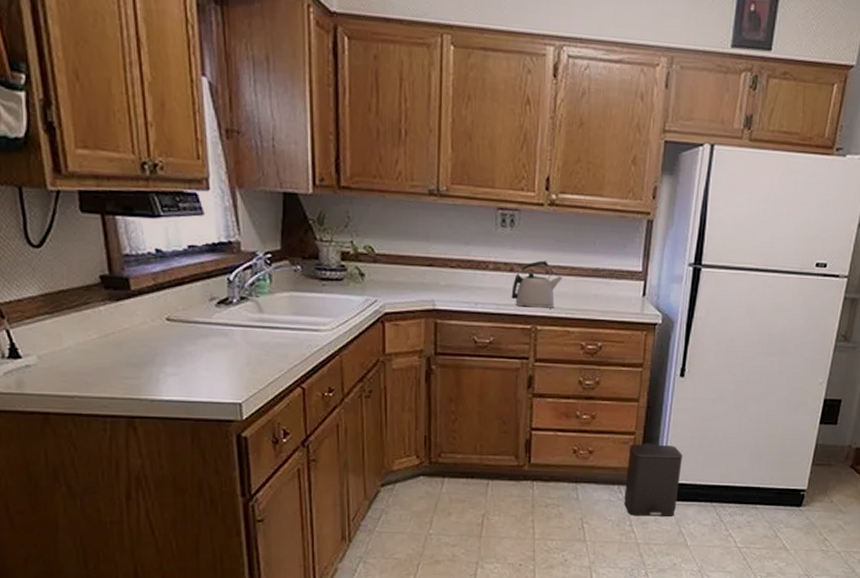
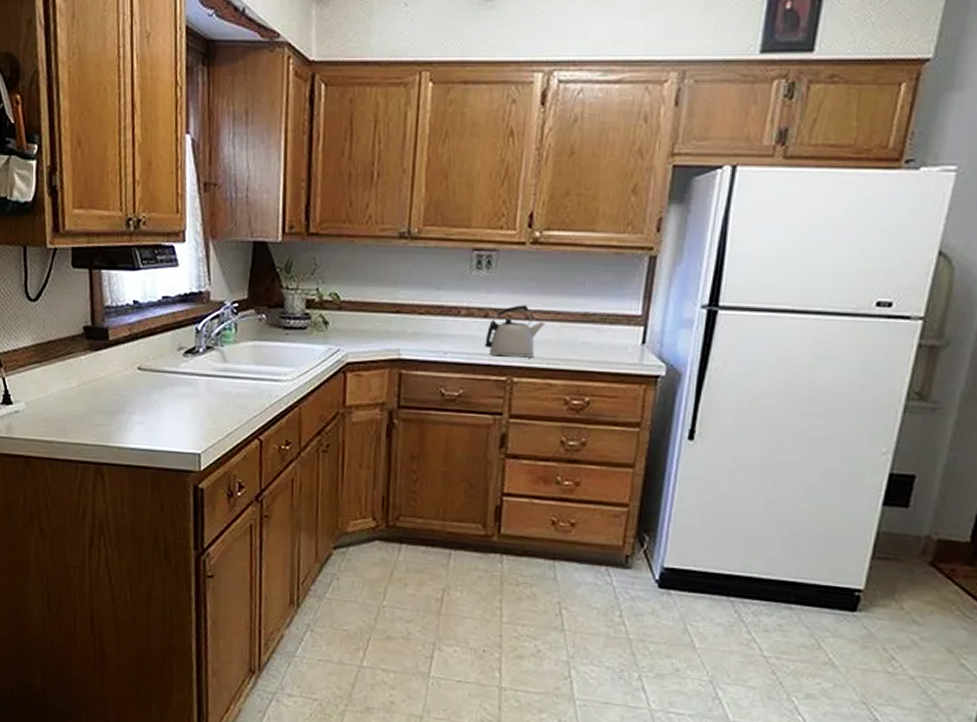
pedal bin: present [624,443,682,516] -> none [613,517,690,610]

